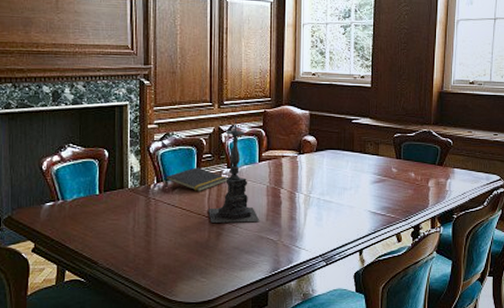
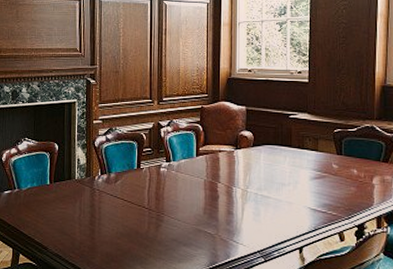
notepad: present [165,167,228,191] -> none [108,160,167,184]
candle holder: present [208,117,260,223] -> none [148,113,198,215]

